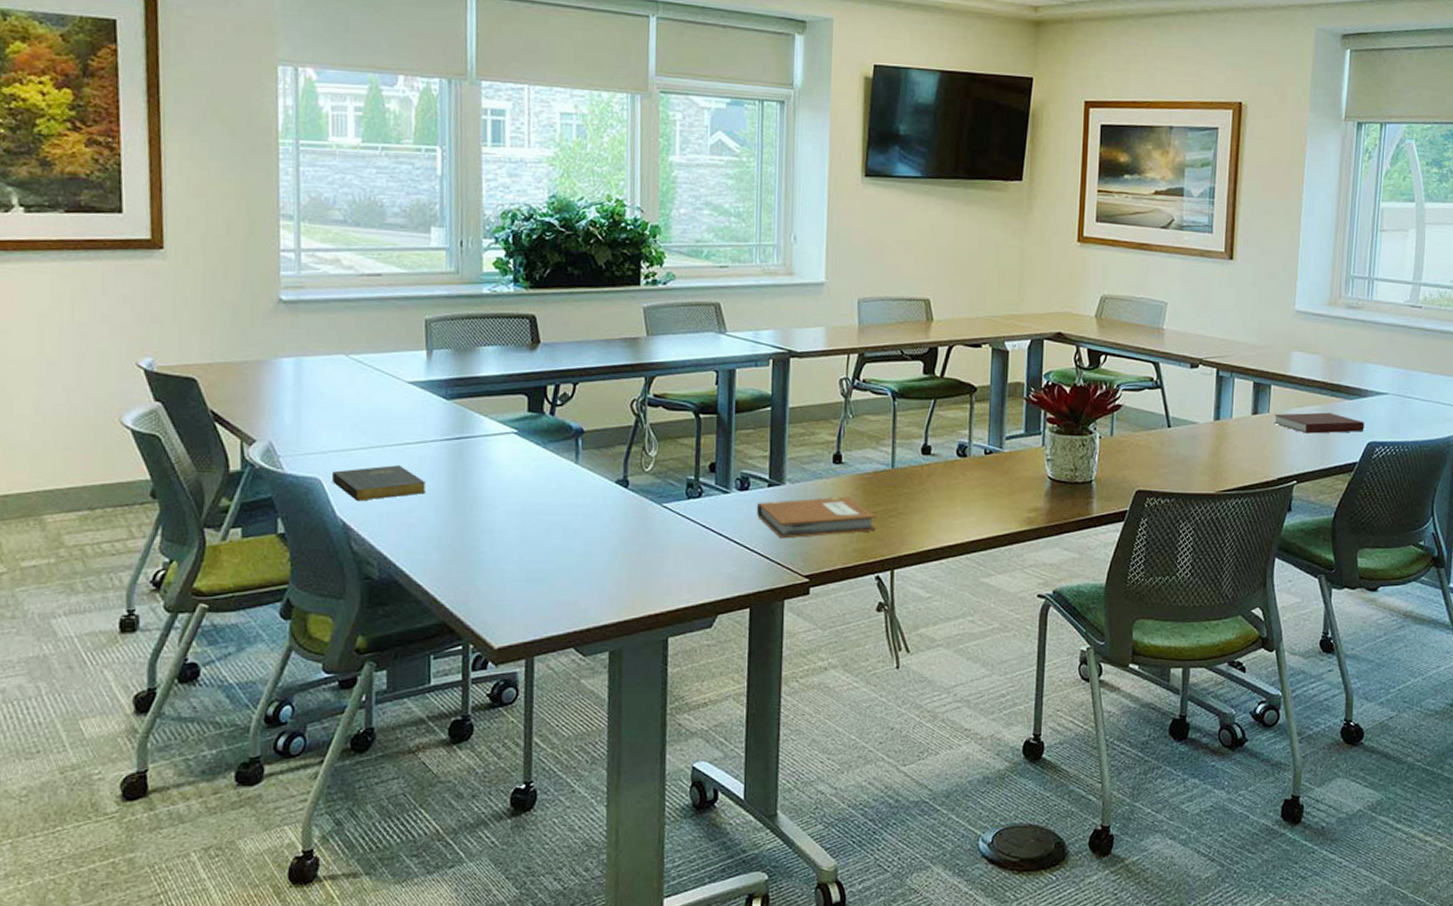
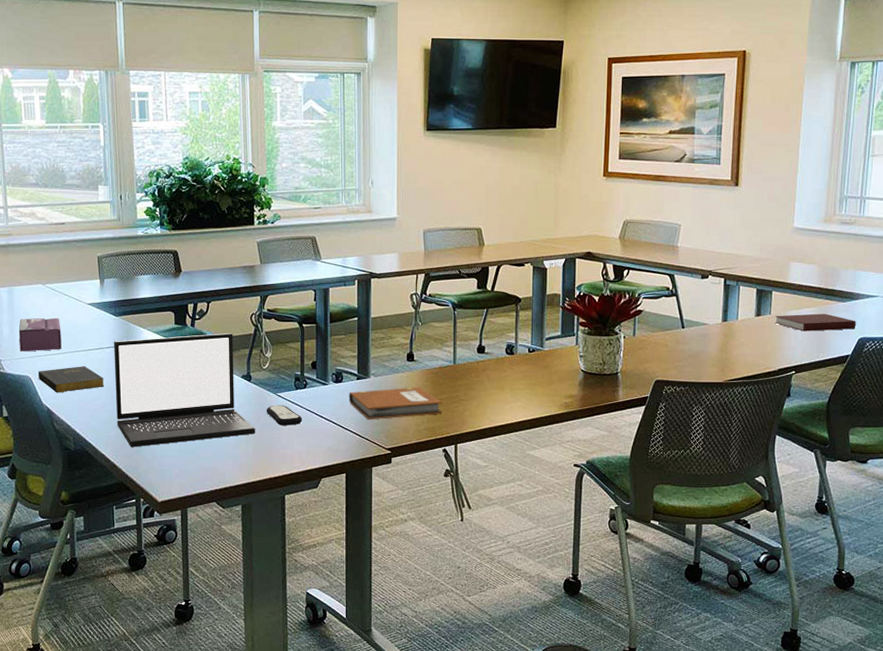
tissue box: none [306,399,369,445] -> present [18,317,61,352]
laptop: none [440,423,632,575] -> present [114,332,255,447]
remote control: none [647,518,695,546] -> present [266,404,303,426]

